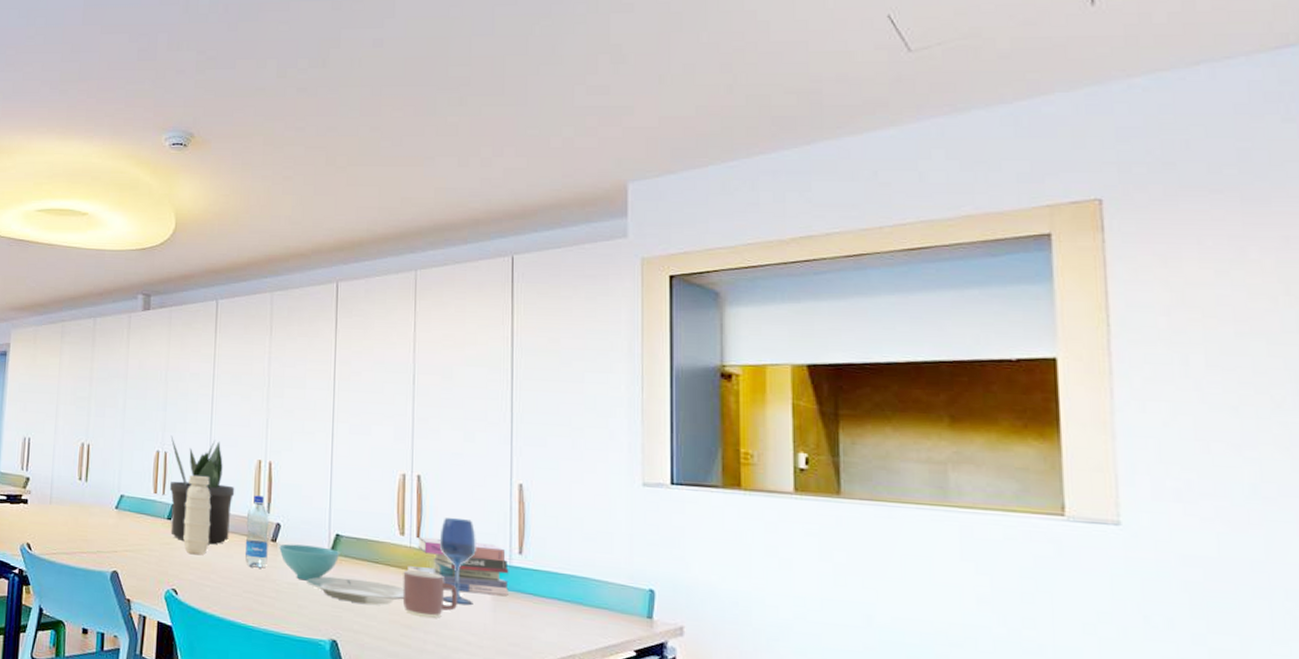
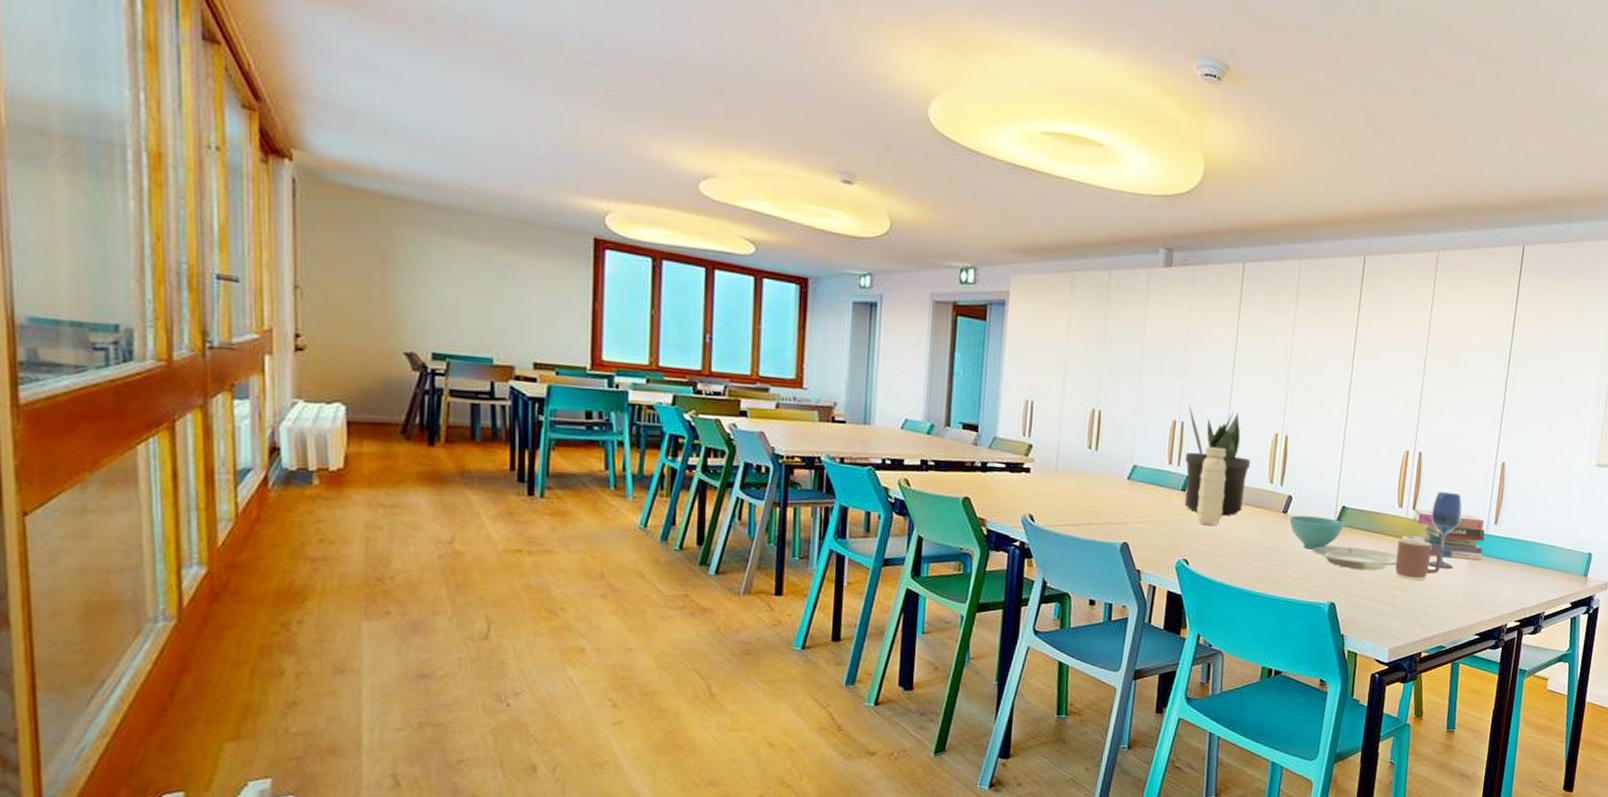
bottle: present [245,495,269,568] -> none [1256,468,1282,538]

